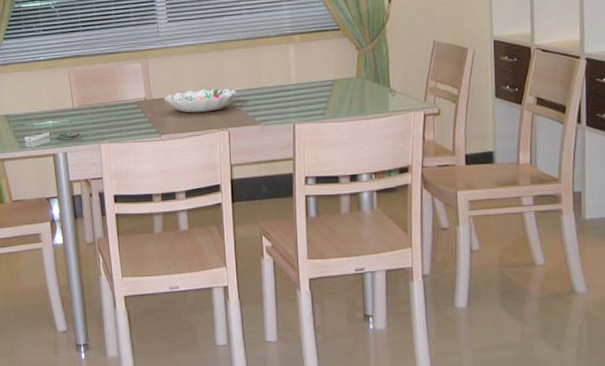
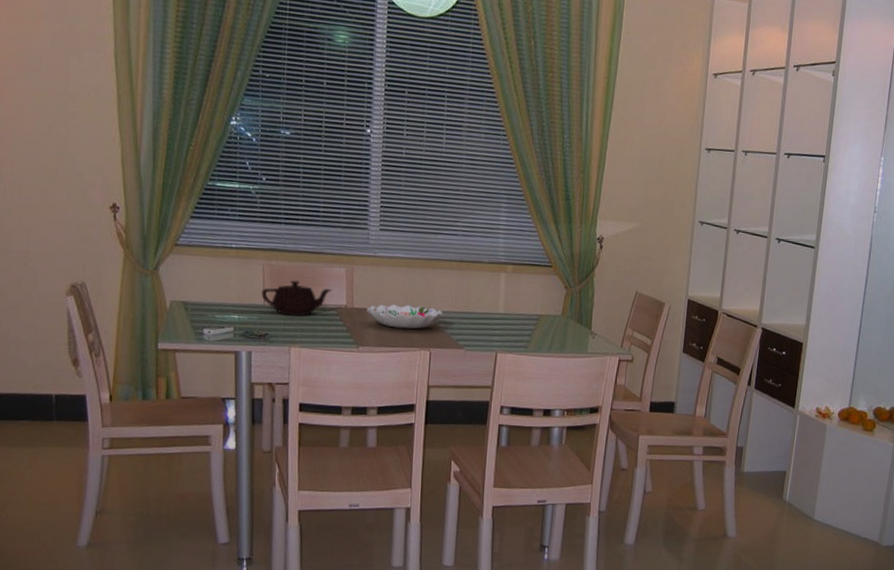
teapot: none [69,81,131,115] -> present [261,280,332,317]

